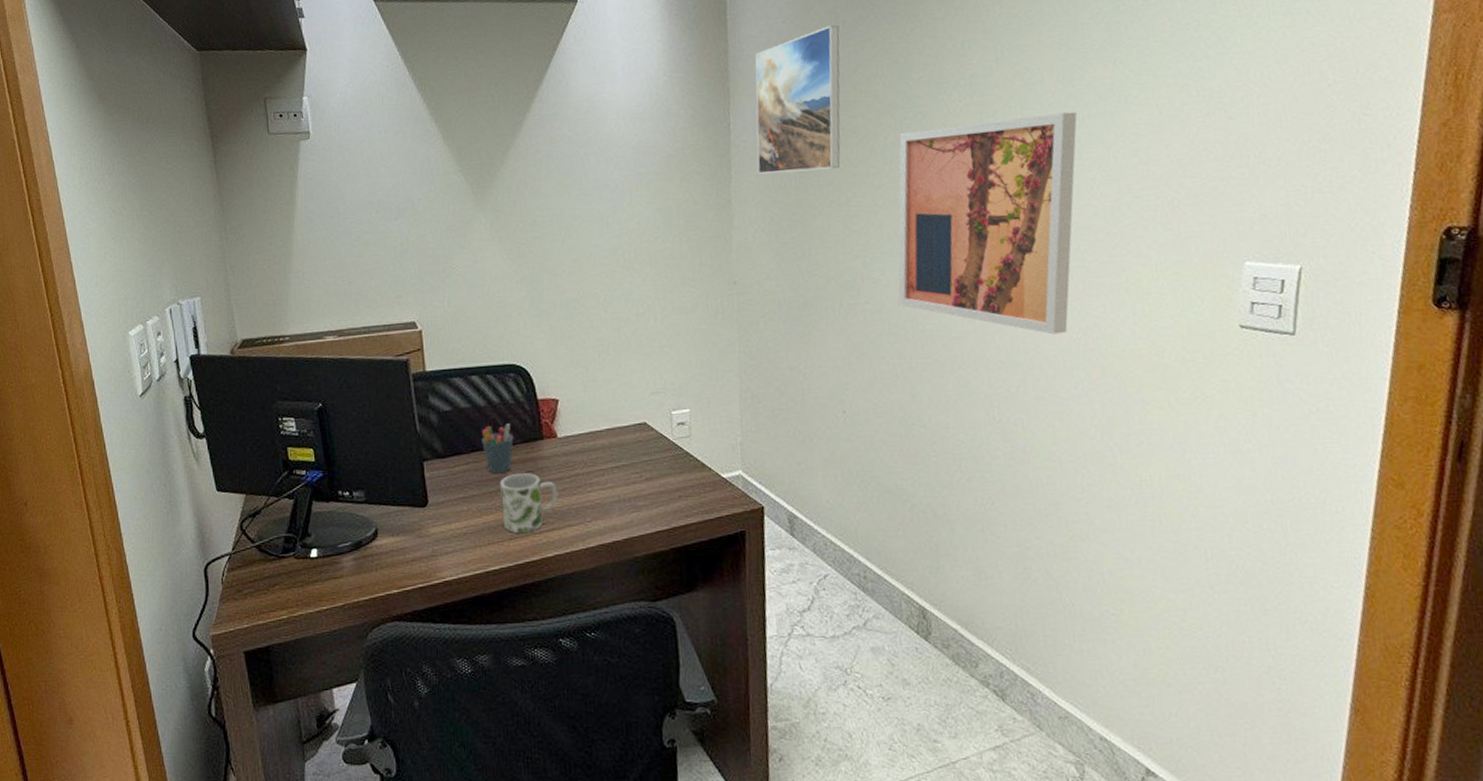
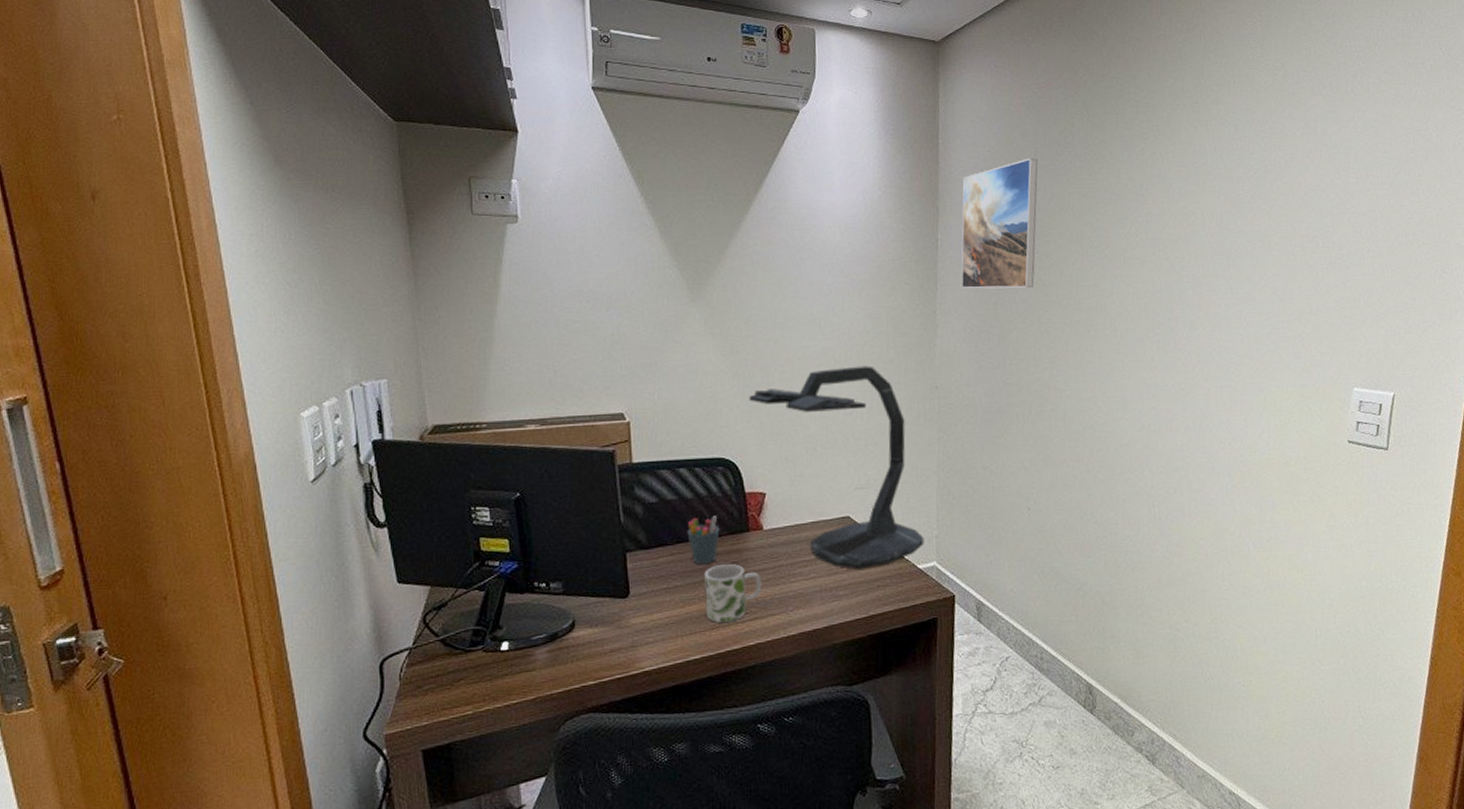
desk lamp: none [538,262,728,479] -> present [749,366,925,569]
wall art: present [898,111,1077,335] -> none [1079,252,1231,444]

